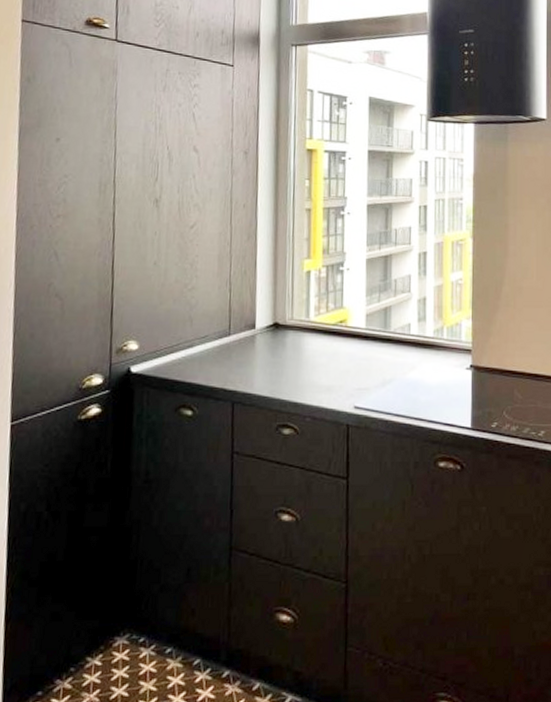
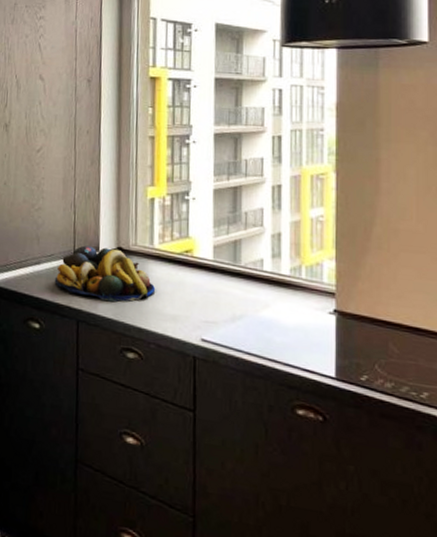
fruit bowl: none [208,324,312,379] -> present [54,245,156,302]

